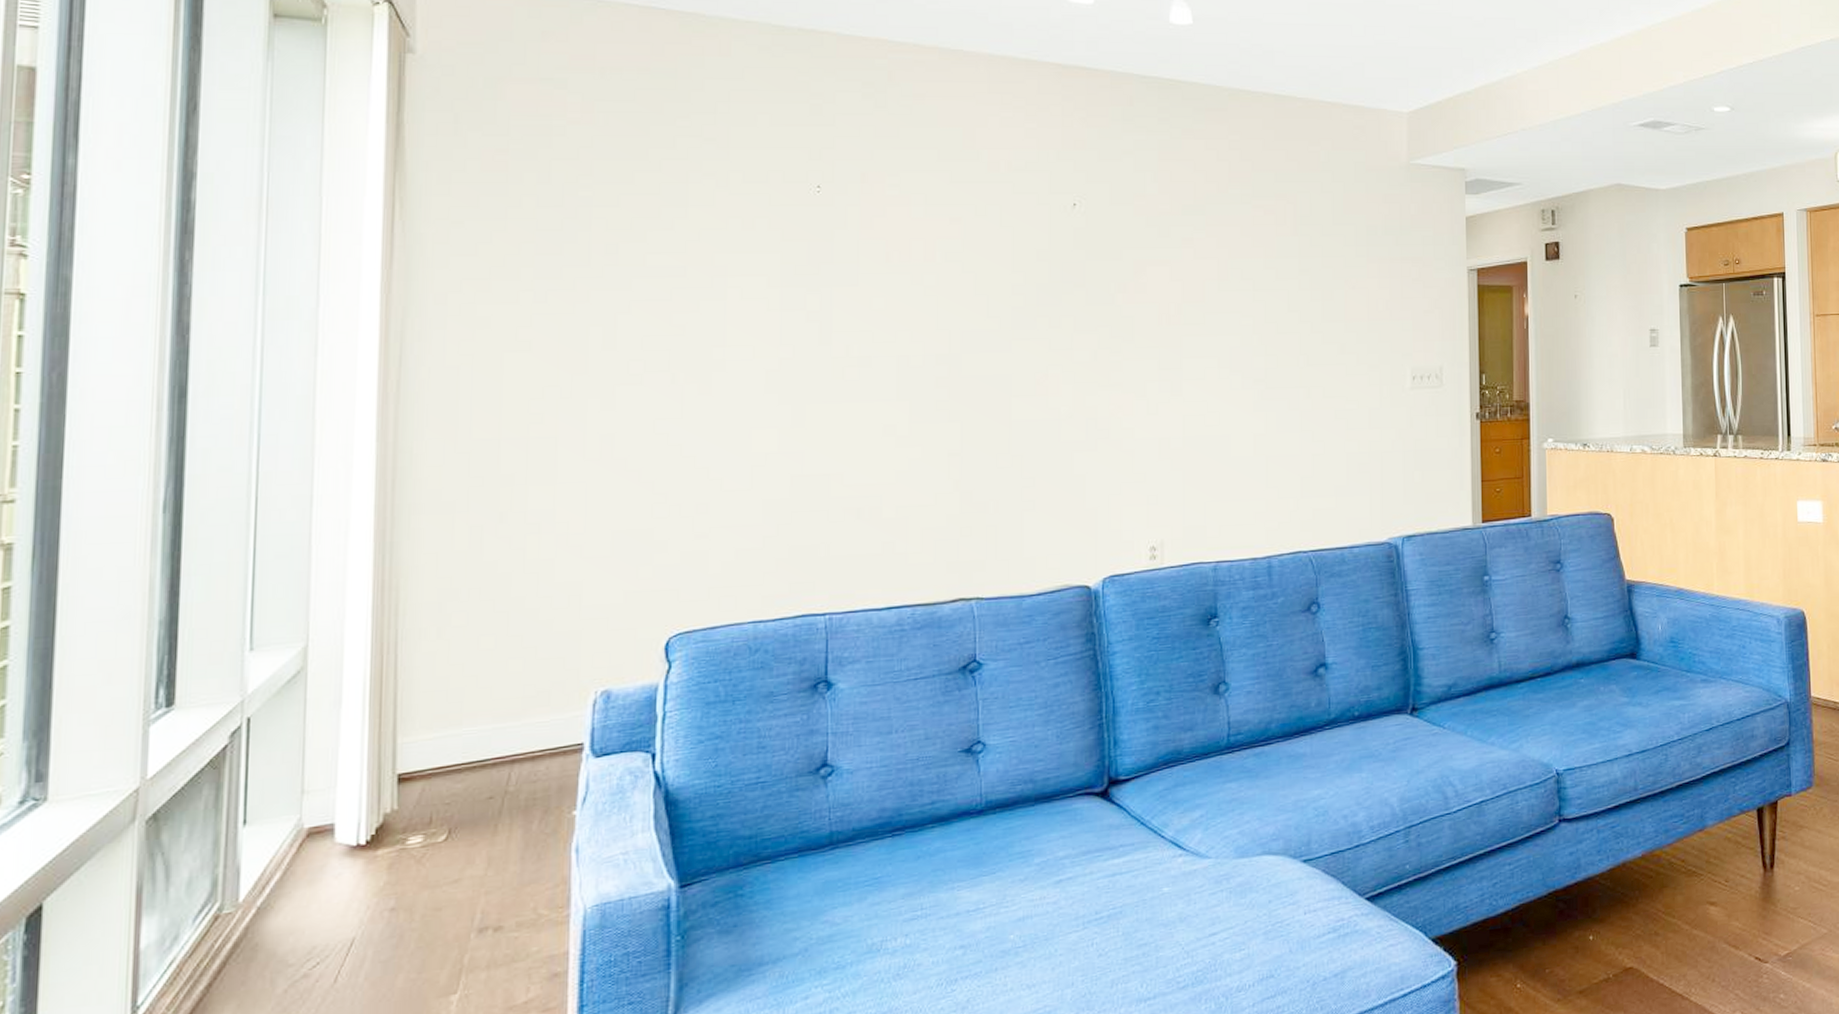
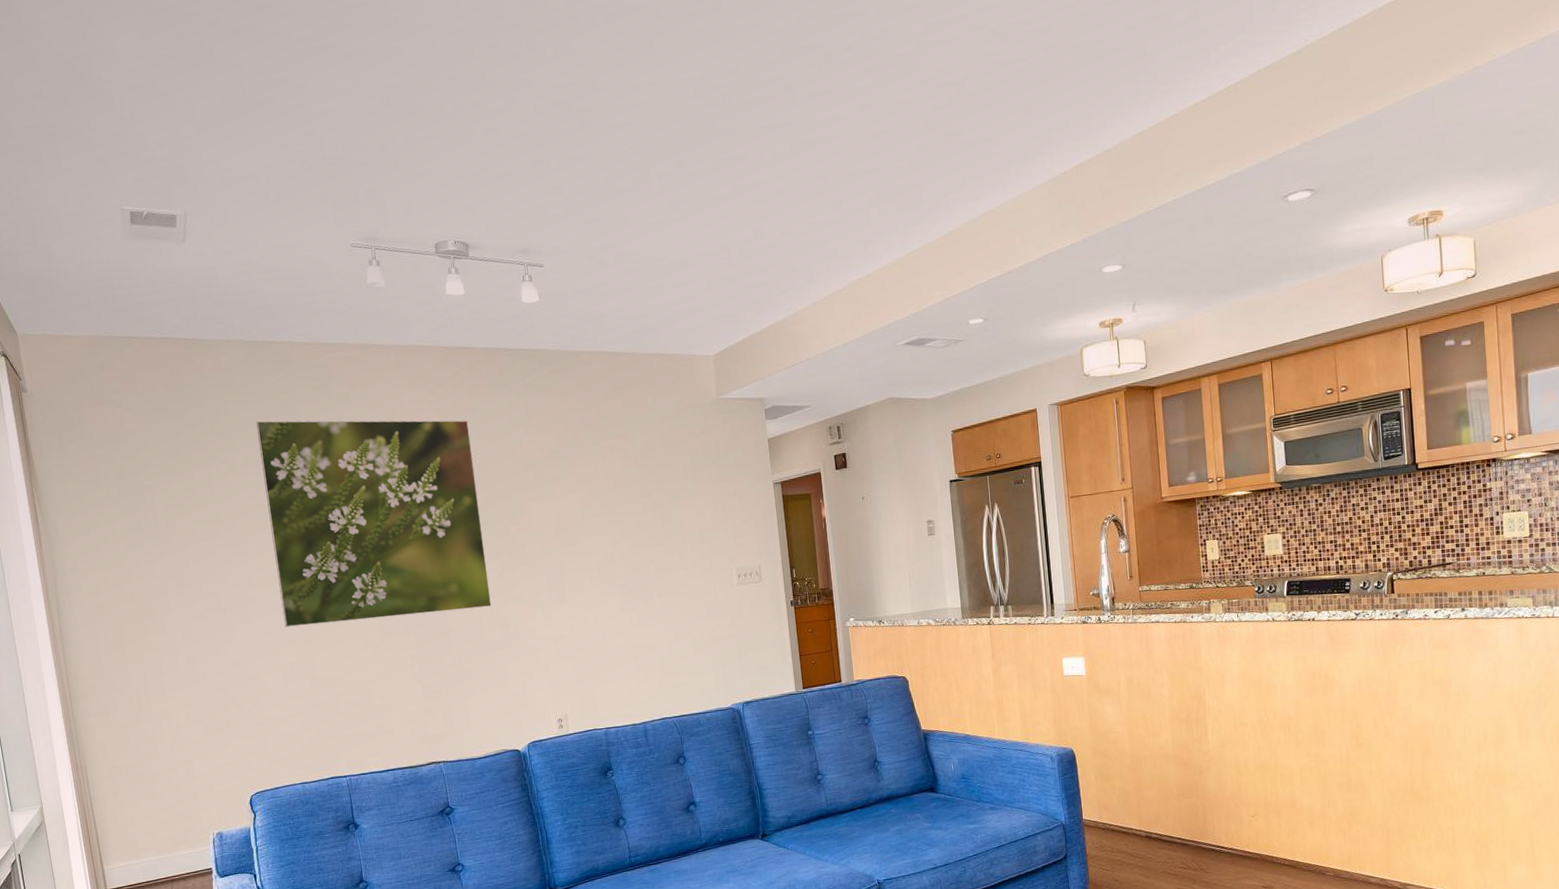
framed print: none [765,128,1077,404] -> present [255,420,491,628]

